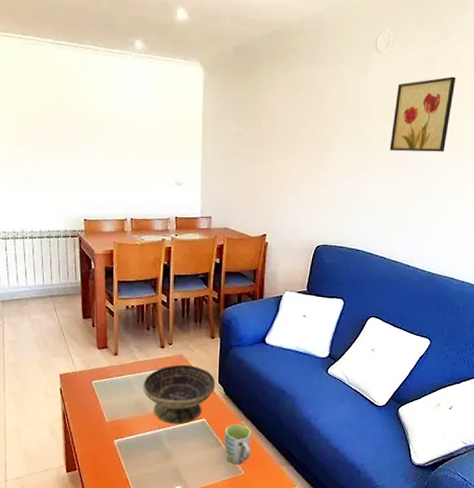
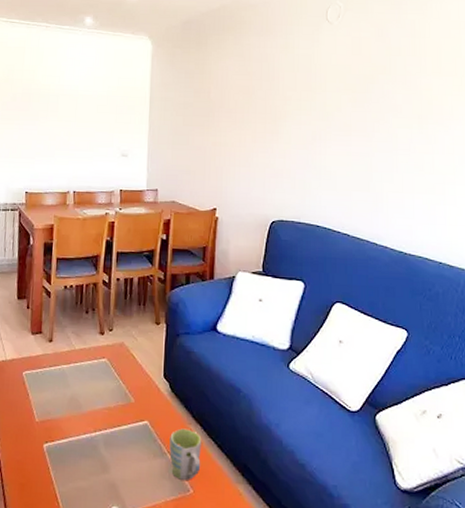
decorative bowl: present [143,364,216,424] -> none [78,354,161,427]
wall art: present [389,76,456,152] -> none [347,45,413,121]

